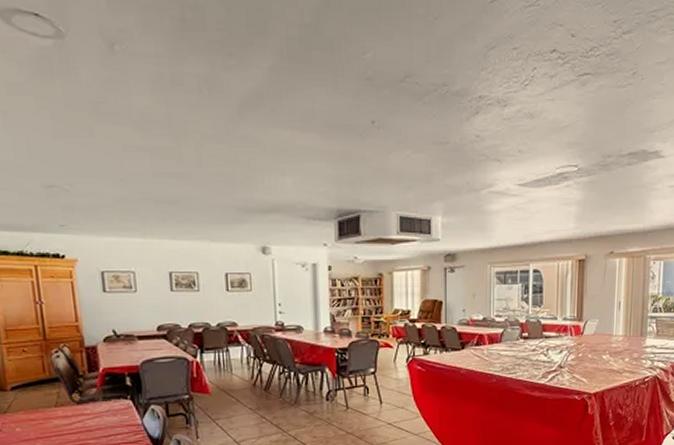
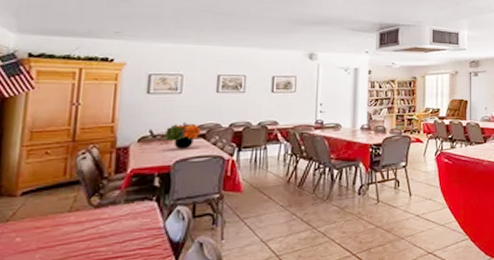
flower arrangement: none [127,322,162,351] -> present [164,122,201,150]

